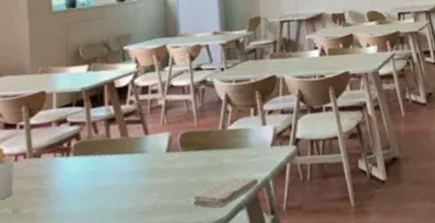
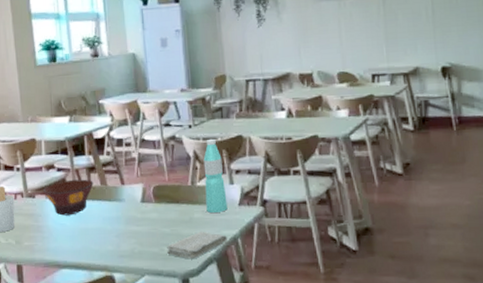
bowl: none [52,132,113,175] -> present [43,179,94,216]
water bottle: none [235,80,259,157] -> present [203,138,228,213]

